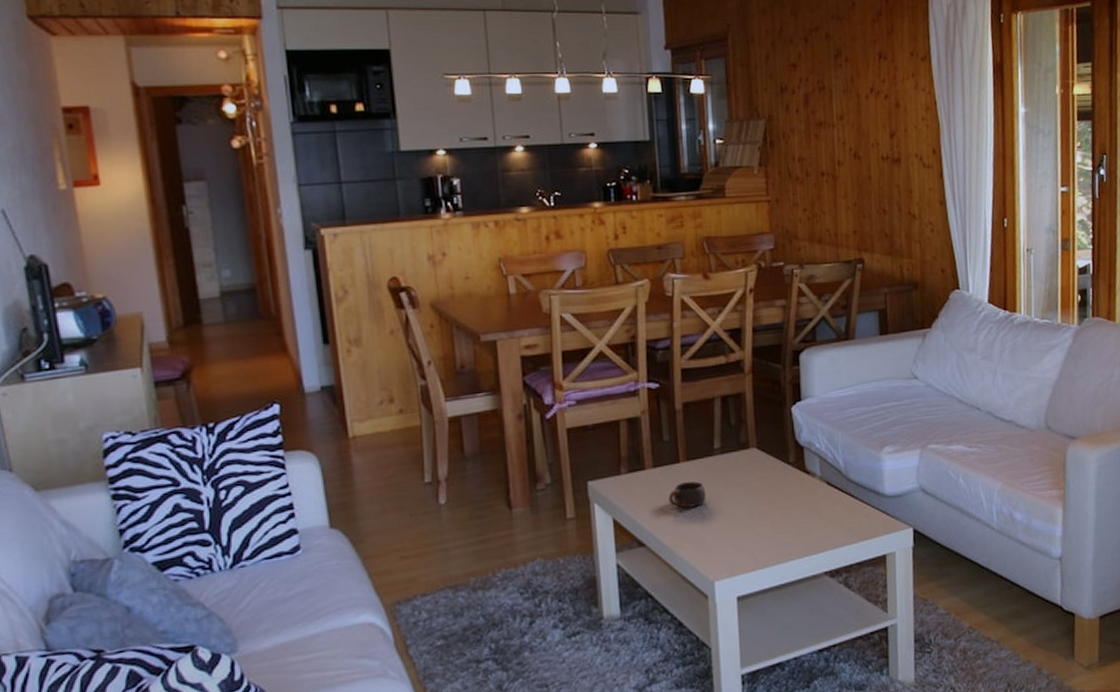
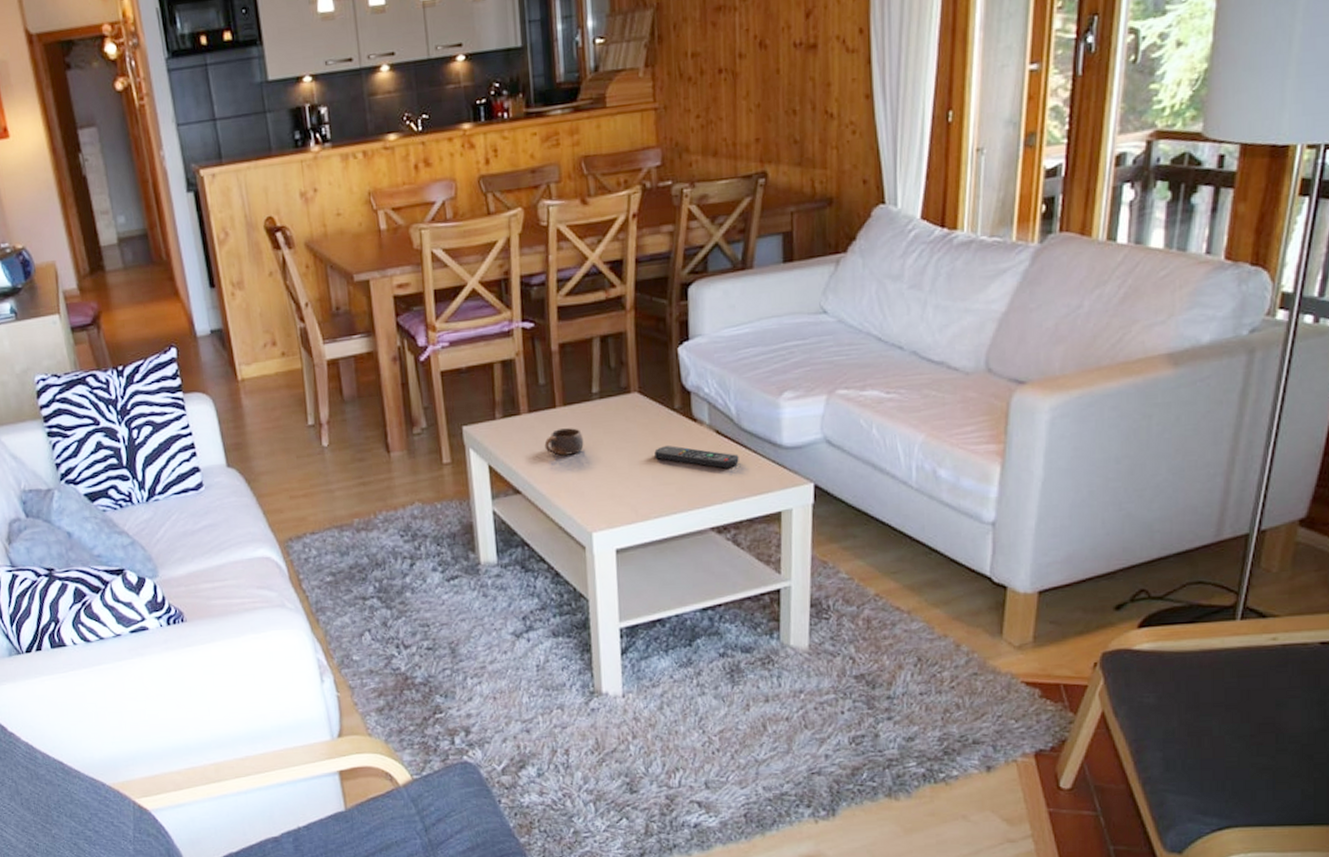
remote control: none [772,496,848,517] -> present [654,445,739,469]

